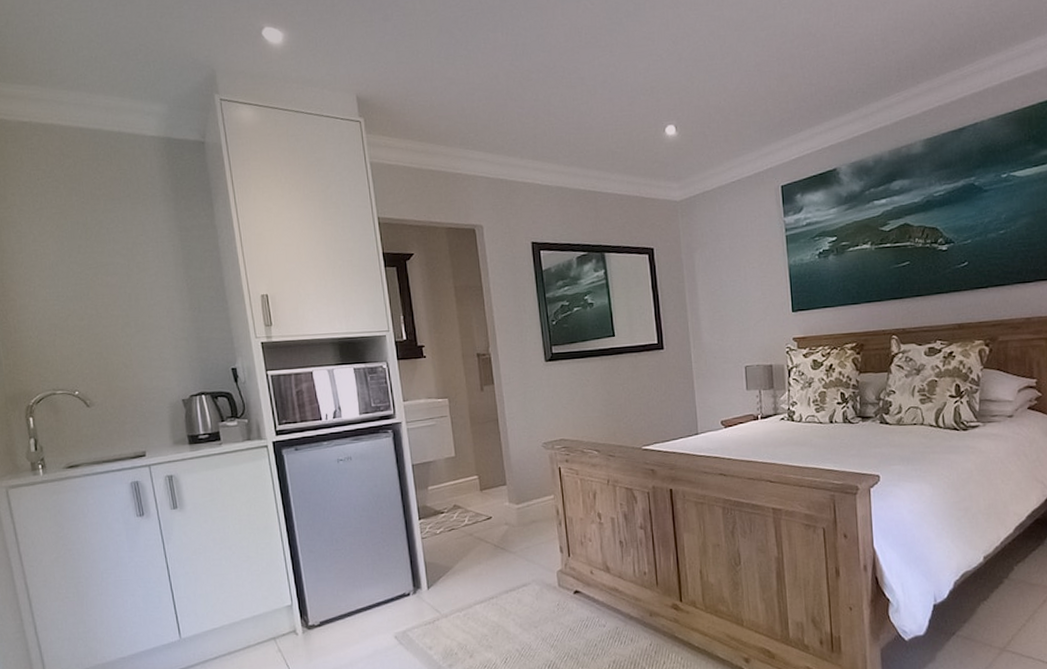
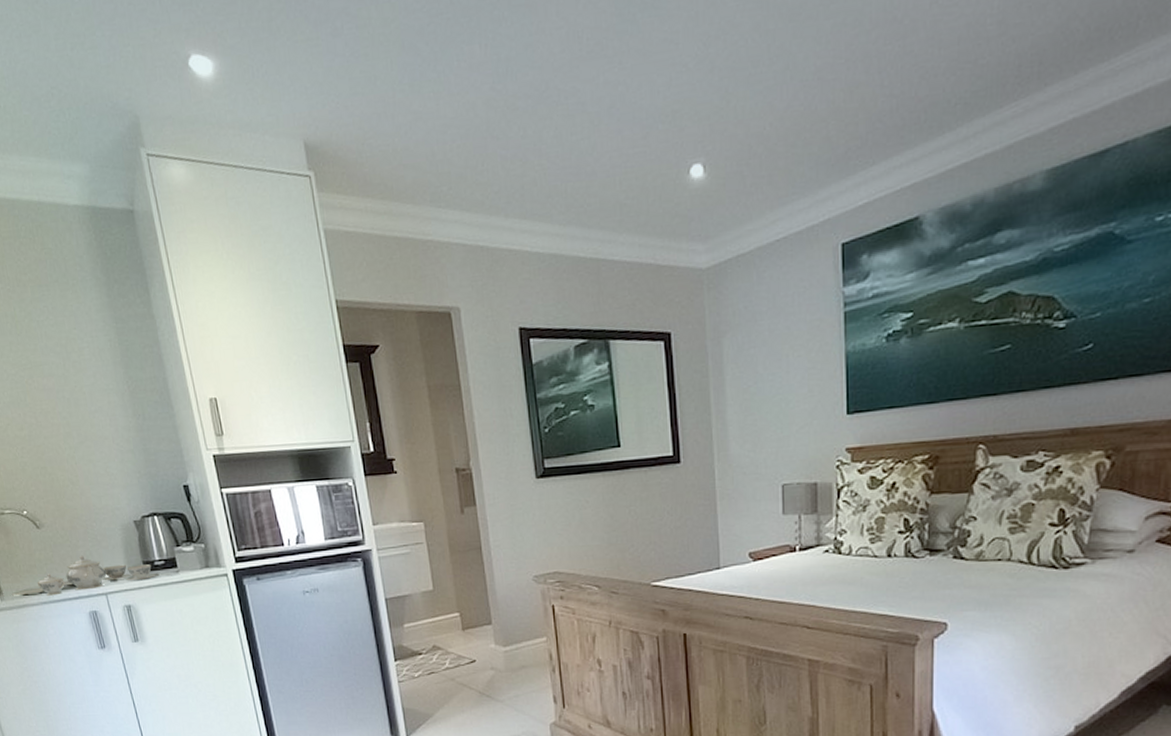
tea set: none [54,430,202,469] -> present [11,555,159,596]

